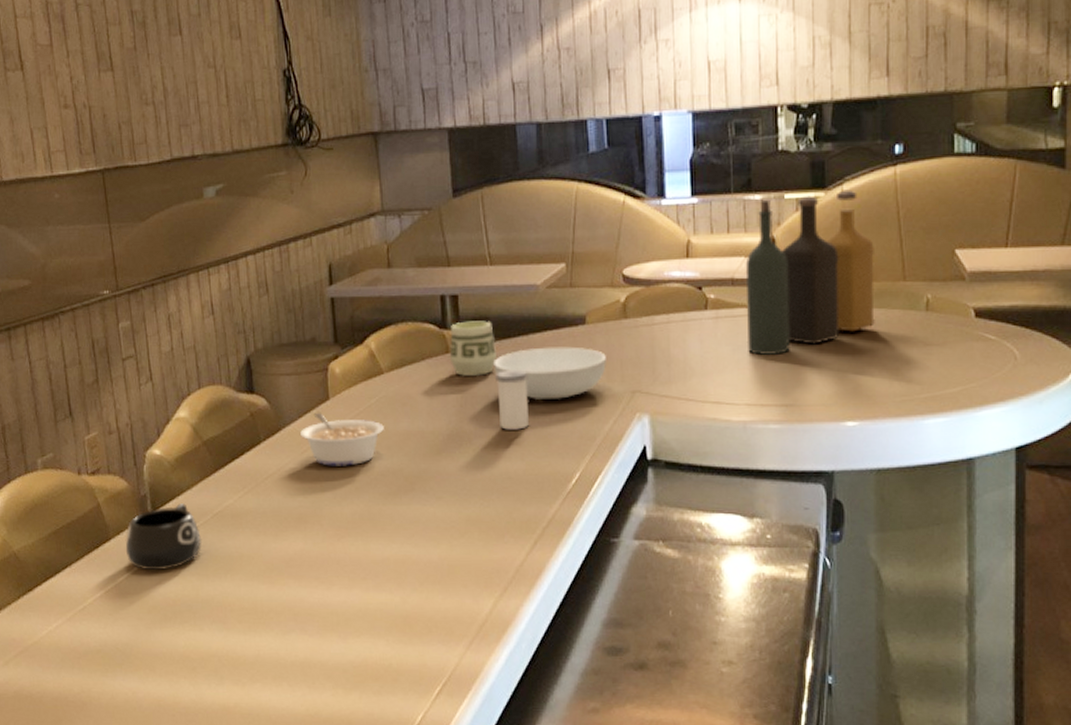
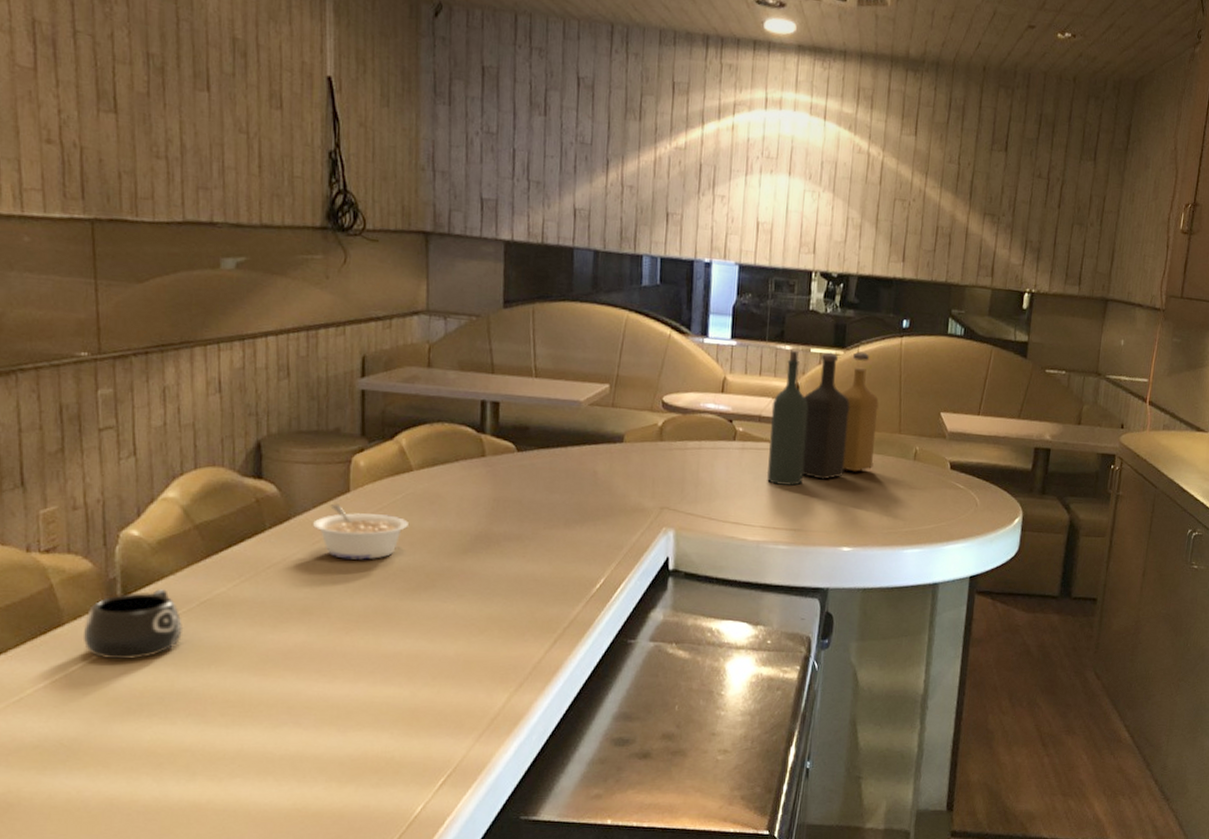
cup: present [450,321,496,376] -> none [486,428,534,481]
serving bowl: present [493,346,606,401] -> none [529,460,640,510]
salt shaker: present [495,369,530,430] -> none [530,478,562,535]

